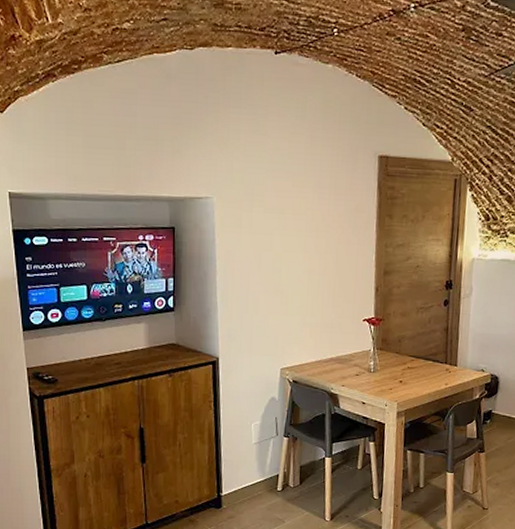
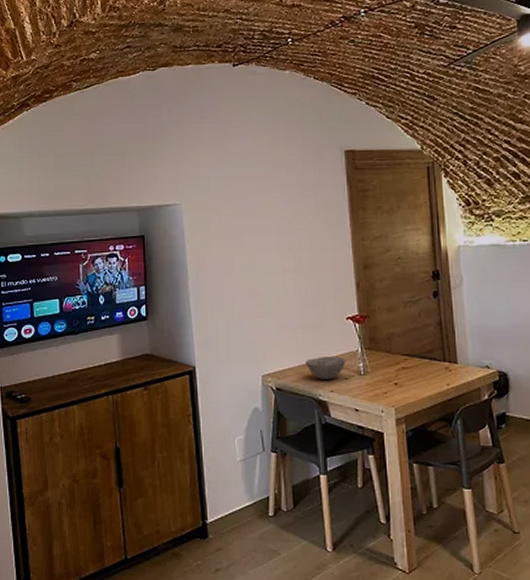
bowl: none [321,353,358,375] -> present [305,356,346,380]

